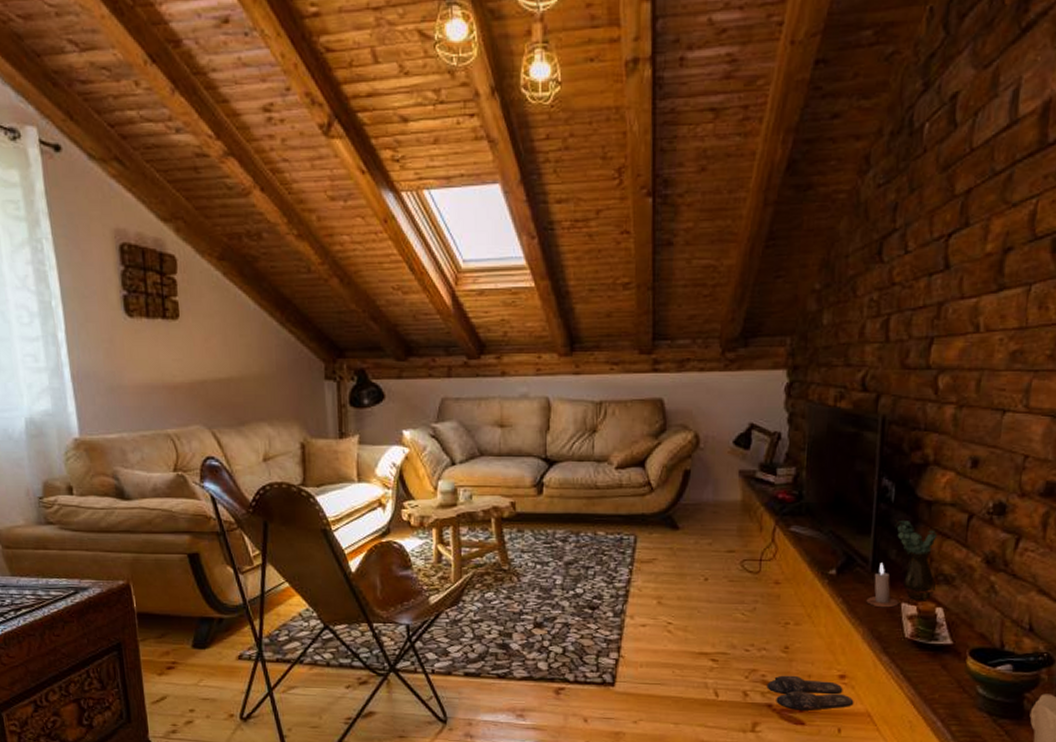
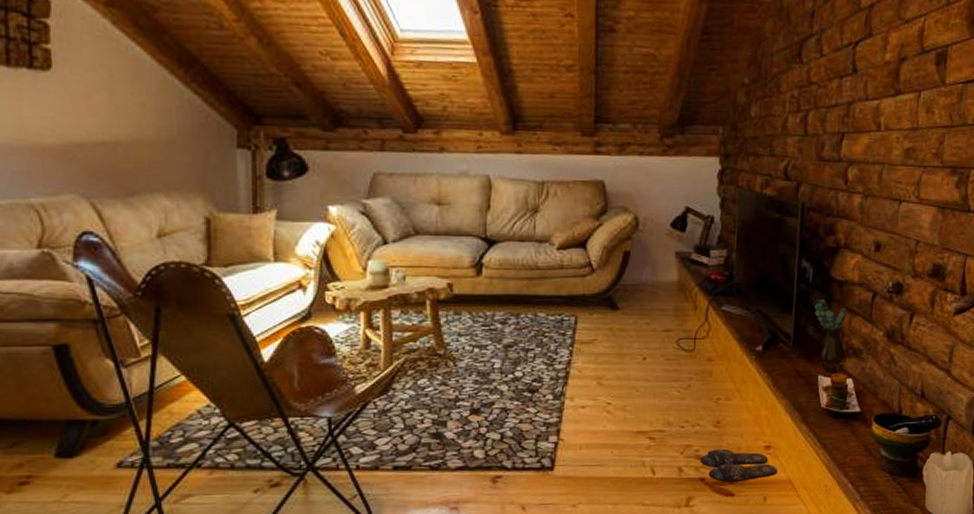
candle: present [866,562,899,608] -> none [788,338,816,381]

